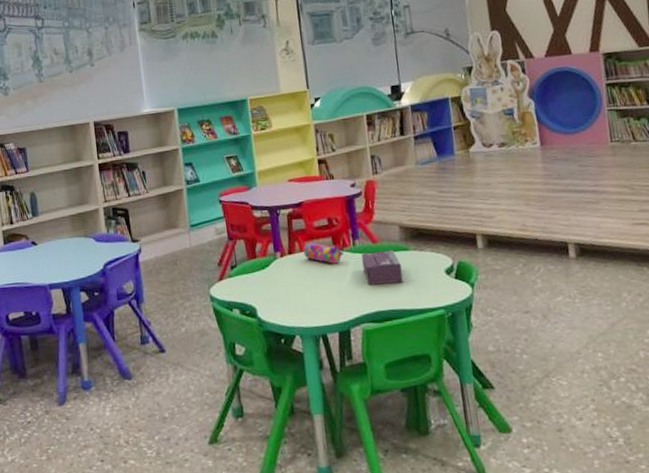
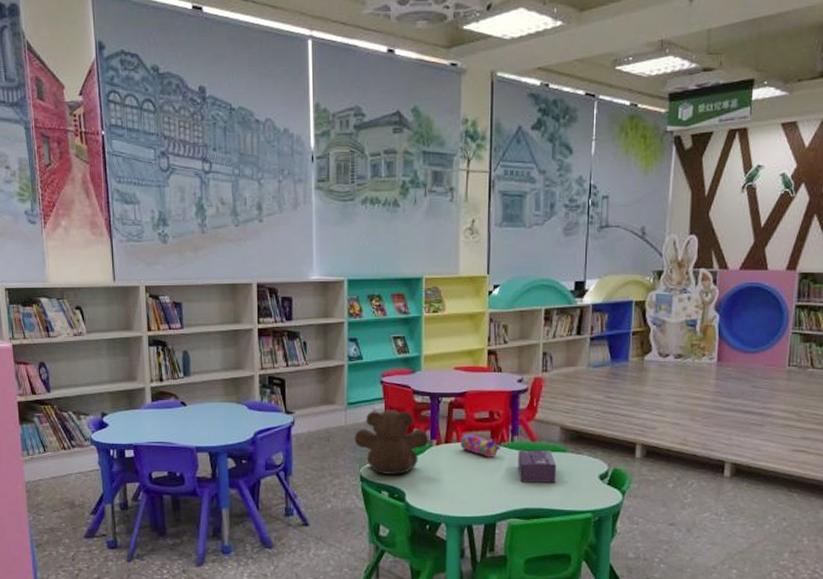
teddy bear: none [200,227,273,292] -> present [354,410,429,475]

